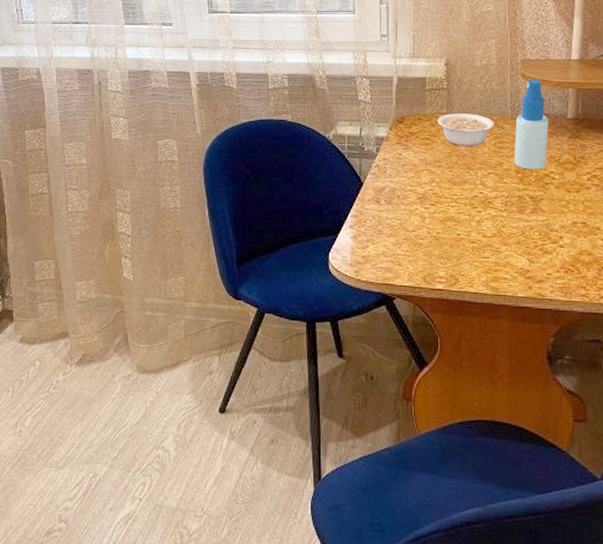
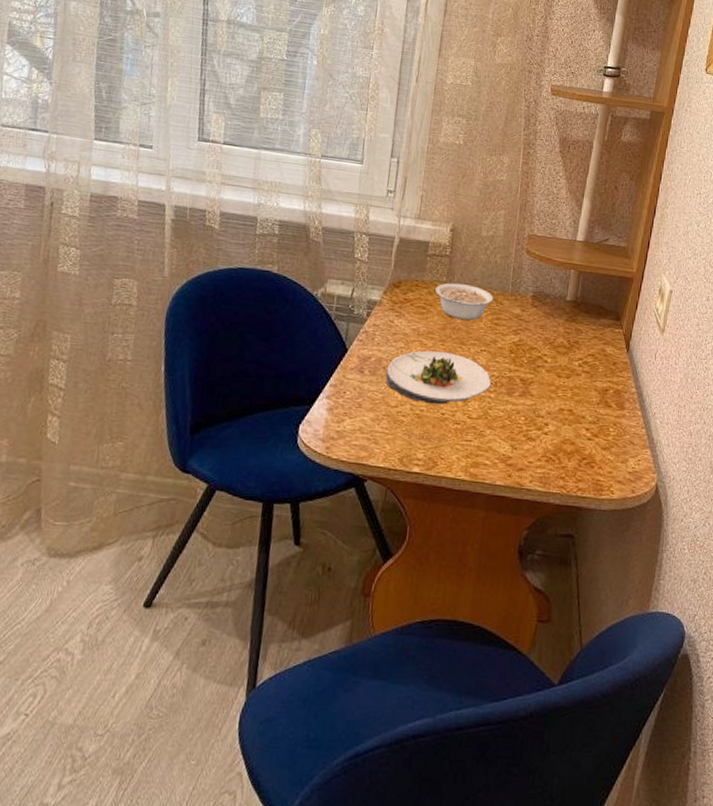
salad plate: none [400,178,501,227] -> present [386,350,491,405]
spray bottle: present [514,79,549,170] -> none [509,256,548,351]

